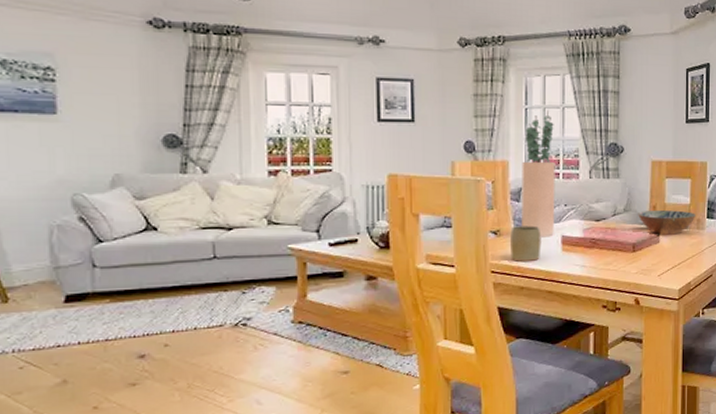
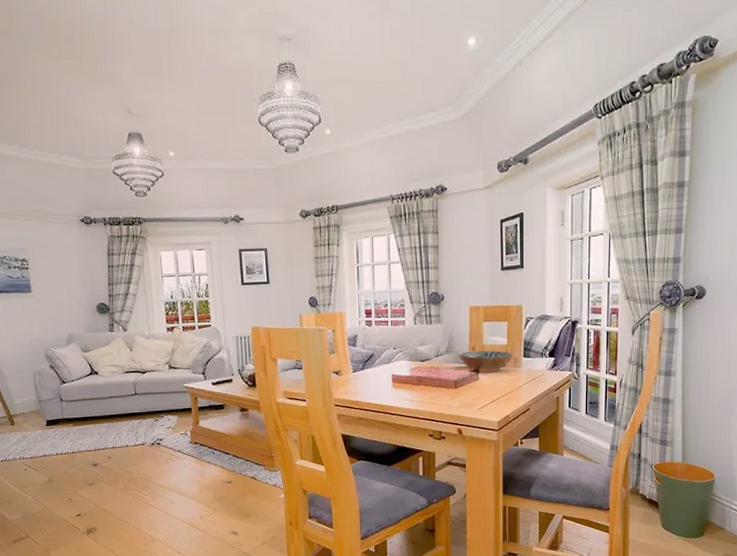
mug: present [509,225,541,261] -> none [348,366,375,397]
vase: present [522,110,555,238] -> none [356,267,386,376]

